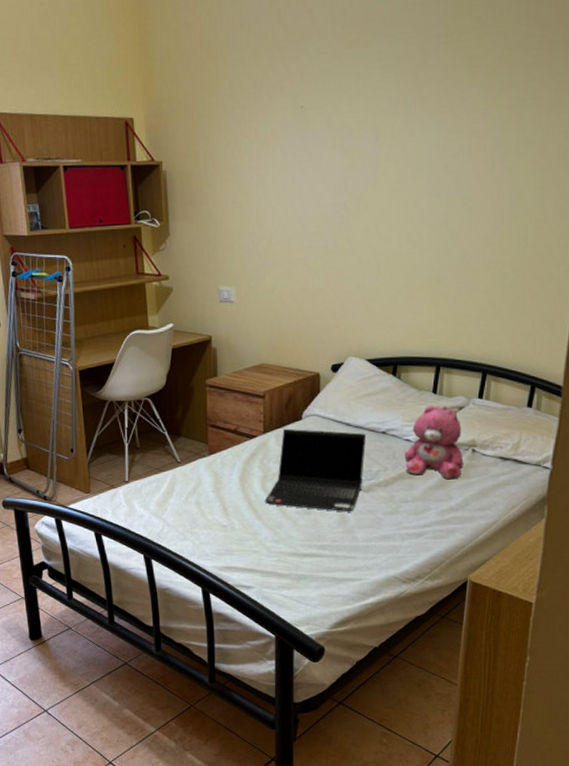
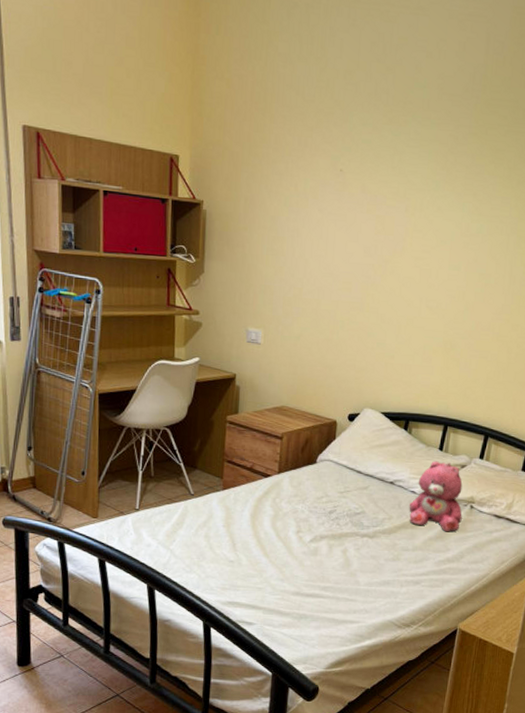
laptop computer: present [264,428,367,512] -> none [273,470,376,556]

